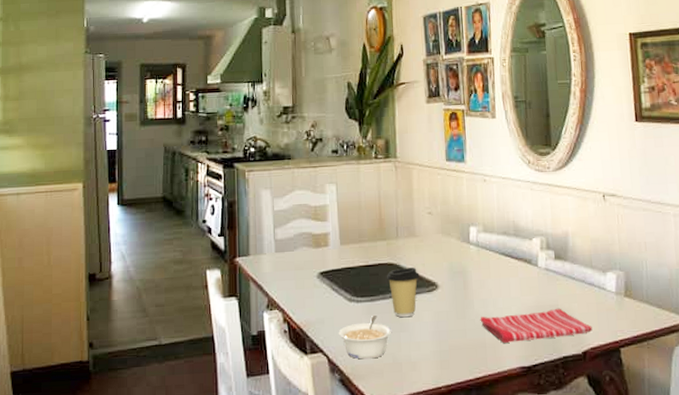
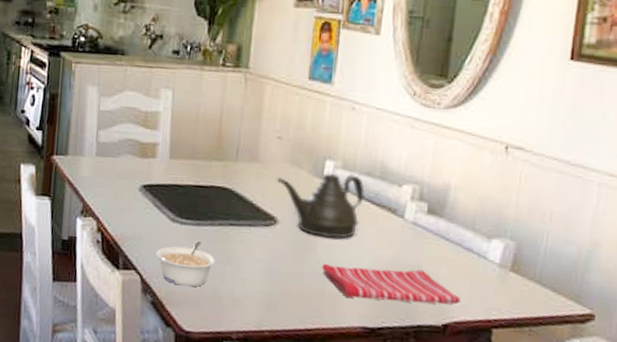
coffee cup: present [386,266,420,318] -> none [217,194,257,250]
teapot: none [432,236,505,293] -> present [276,173,365,239]

